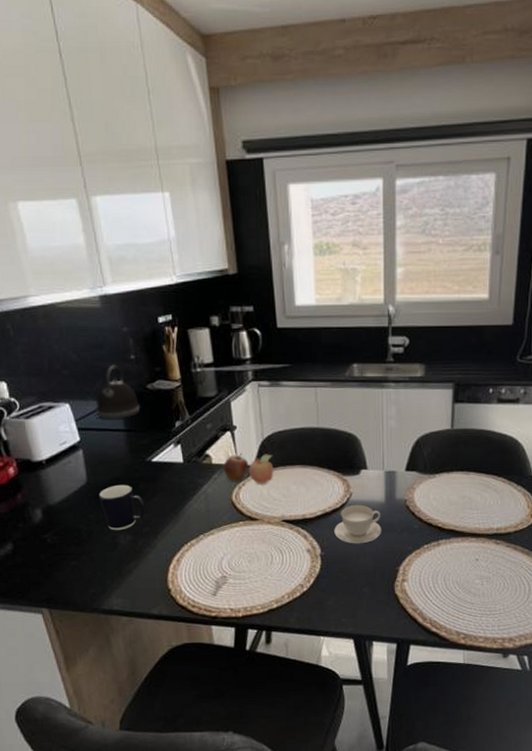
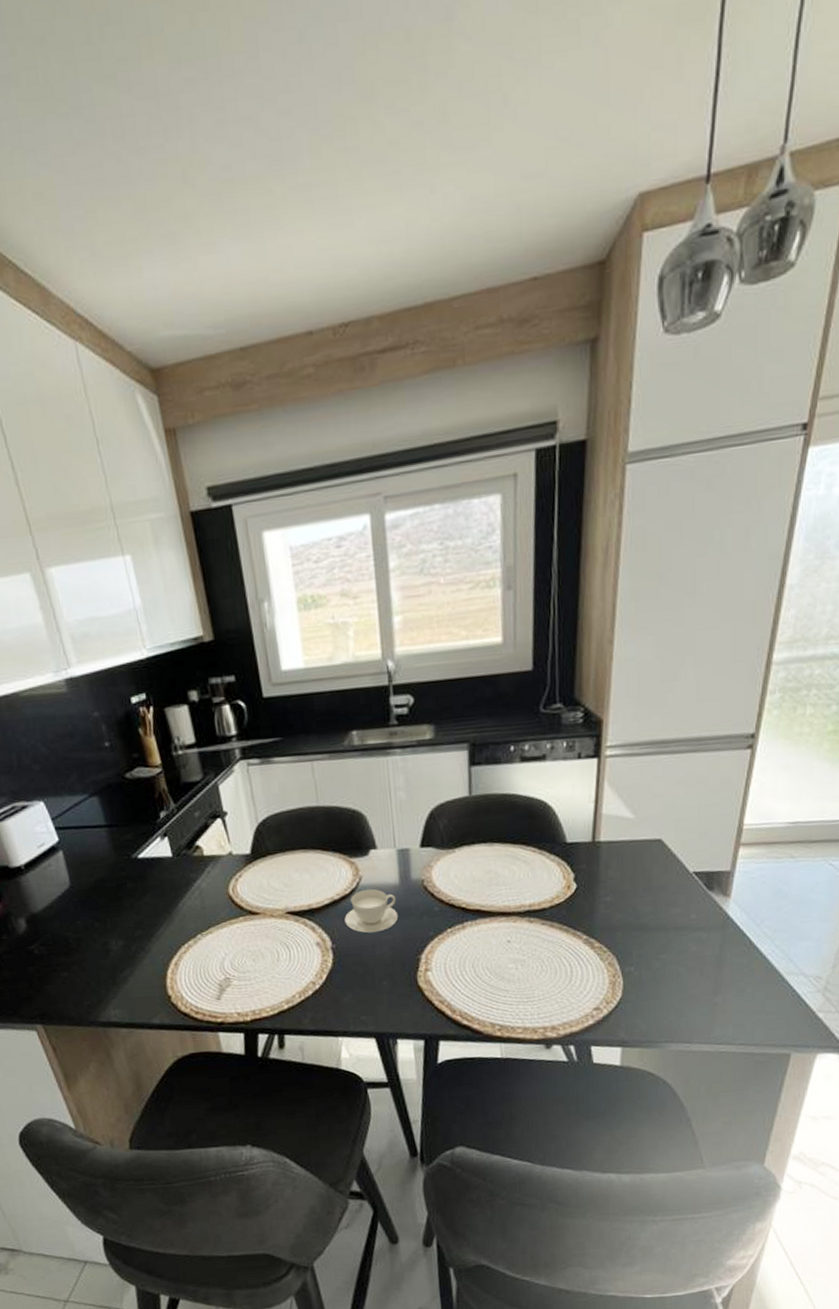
kettle: present [96,364,141,420] -> none [71,754,121,816]
mug: present [98,484,145,531] -> none [84,885,136,937]
fruit: present [223,453,249,481] -> none [216,841,245,873]
fruit: present [248,454,274,484] -> none [244,840,273,875]

